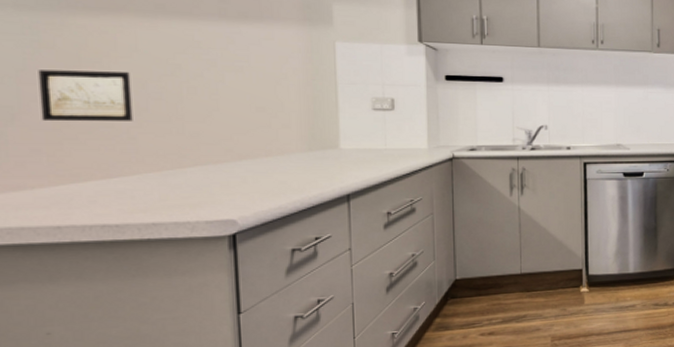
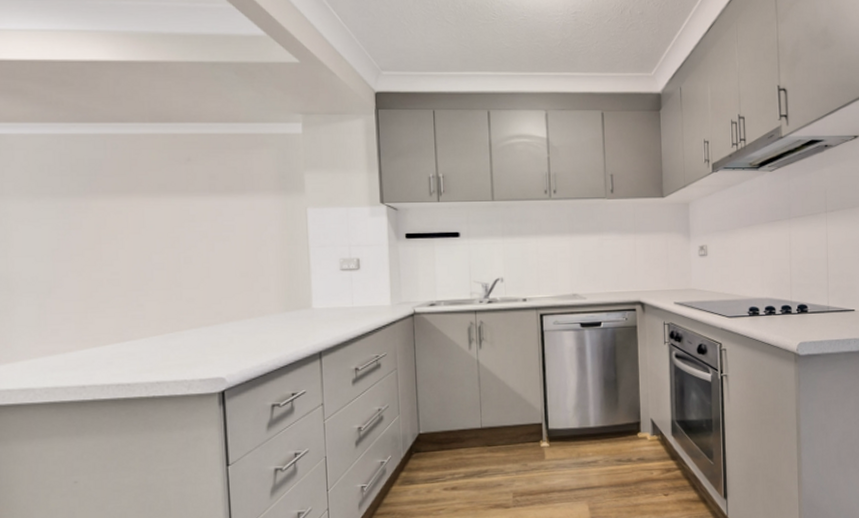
wall art: present [38,70,133,122] -> none [69,247,141,293]

